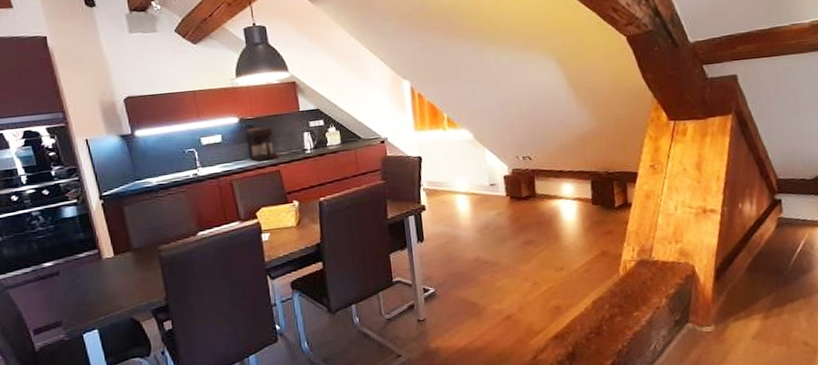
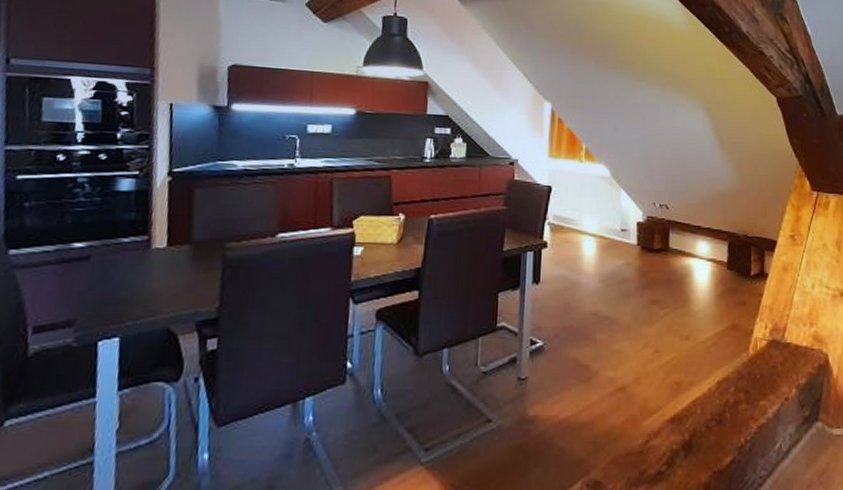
coffee maker: present [246,126,279,162] -> none [358,123,393,163]

